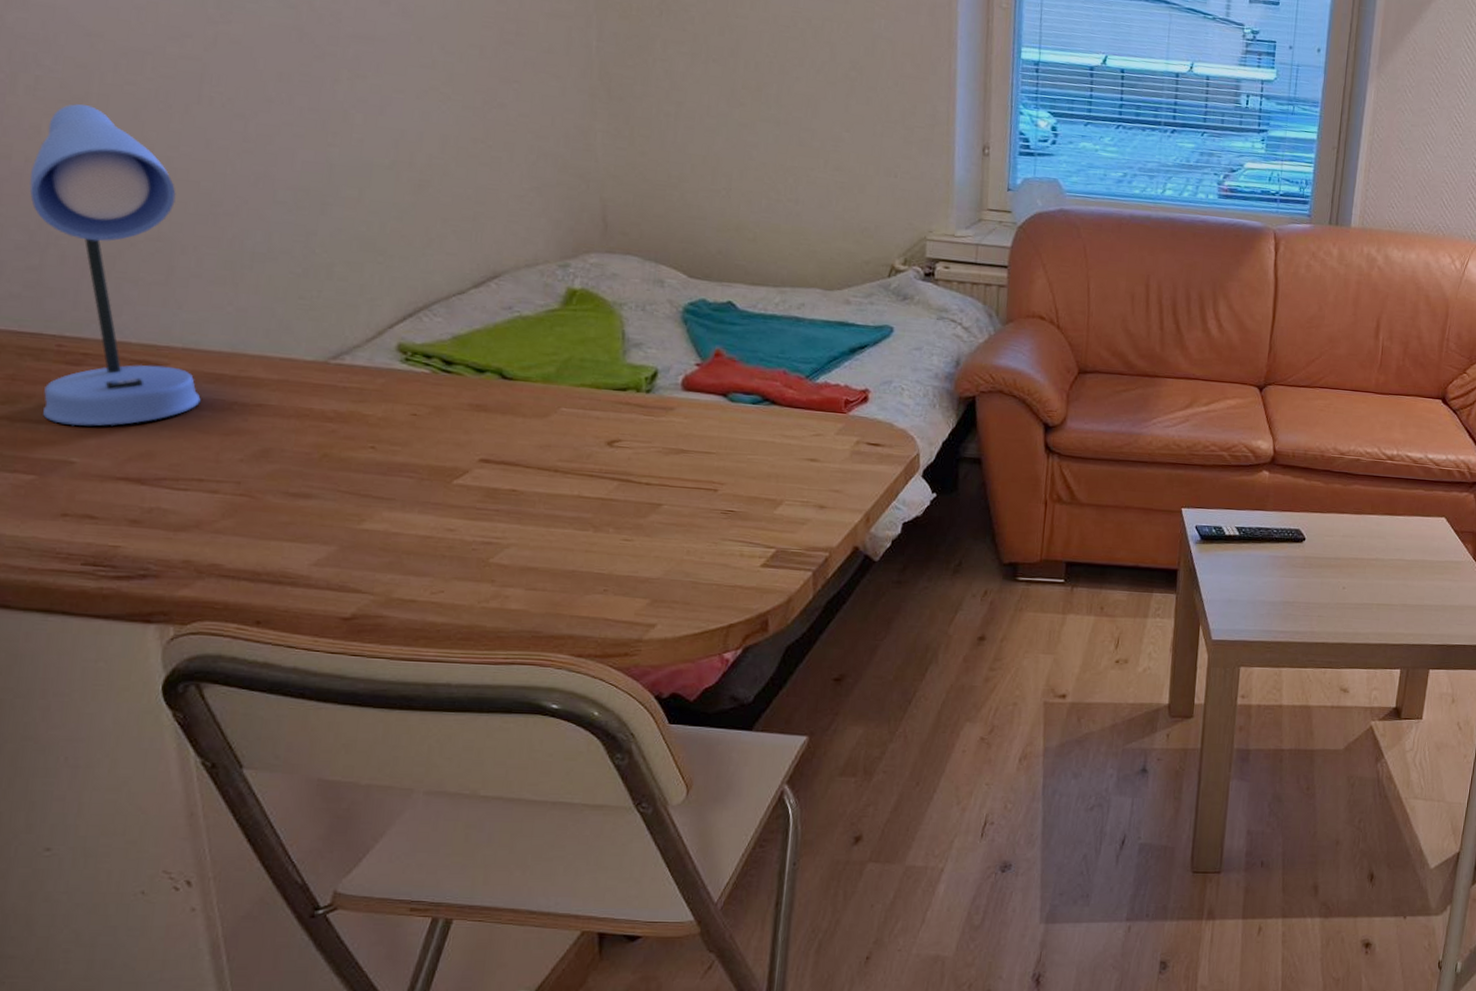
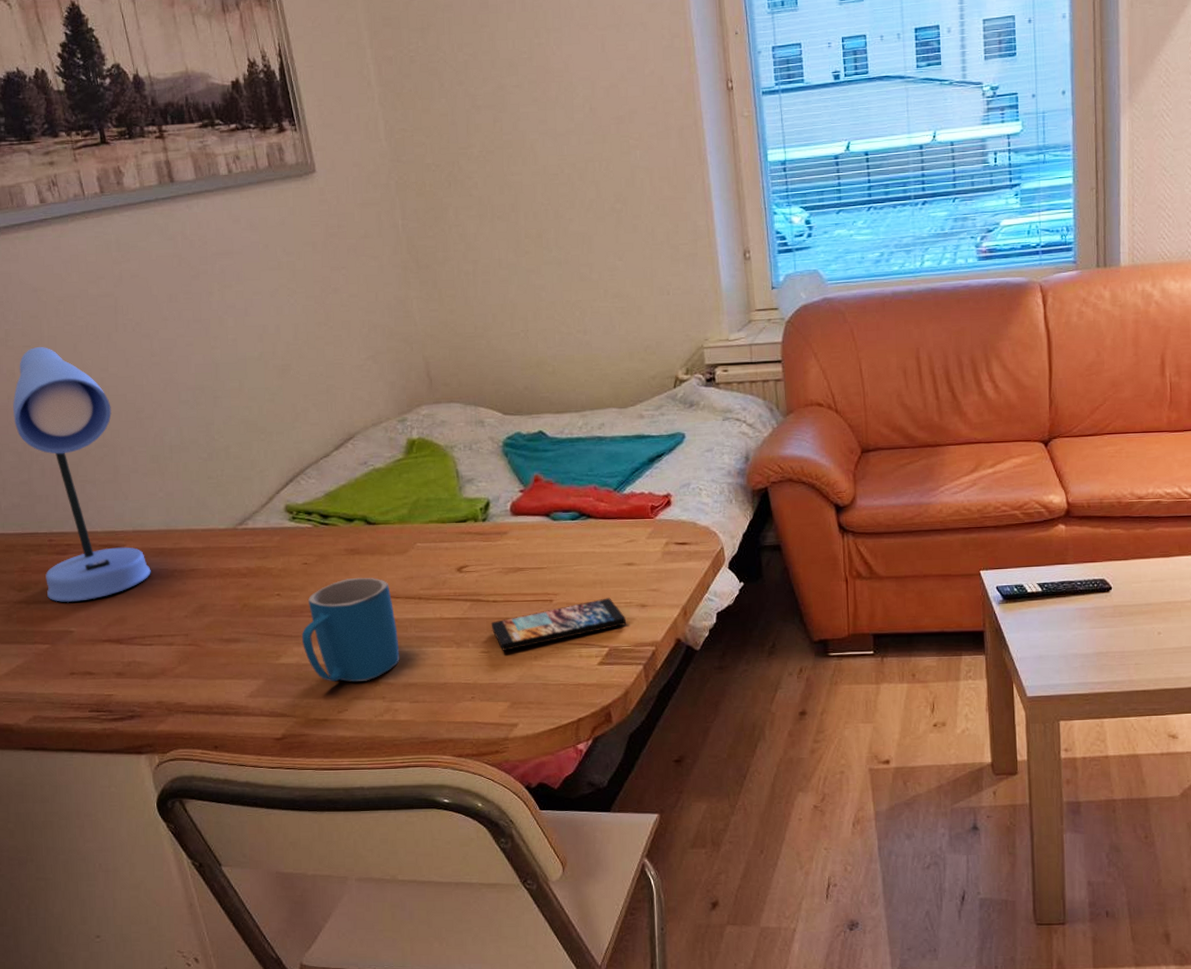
mug: none [395,438,522,560] -> present [301,577,400,682]
smartphone: none [639,494,800,541] -> present [491,598,627,651]

